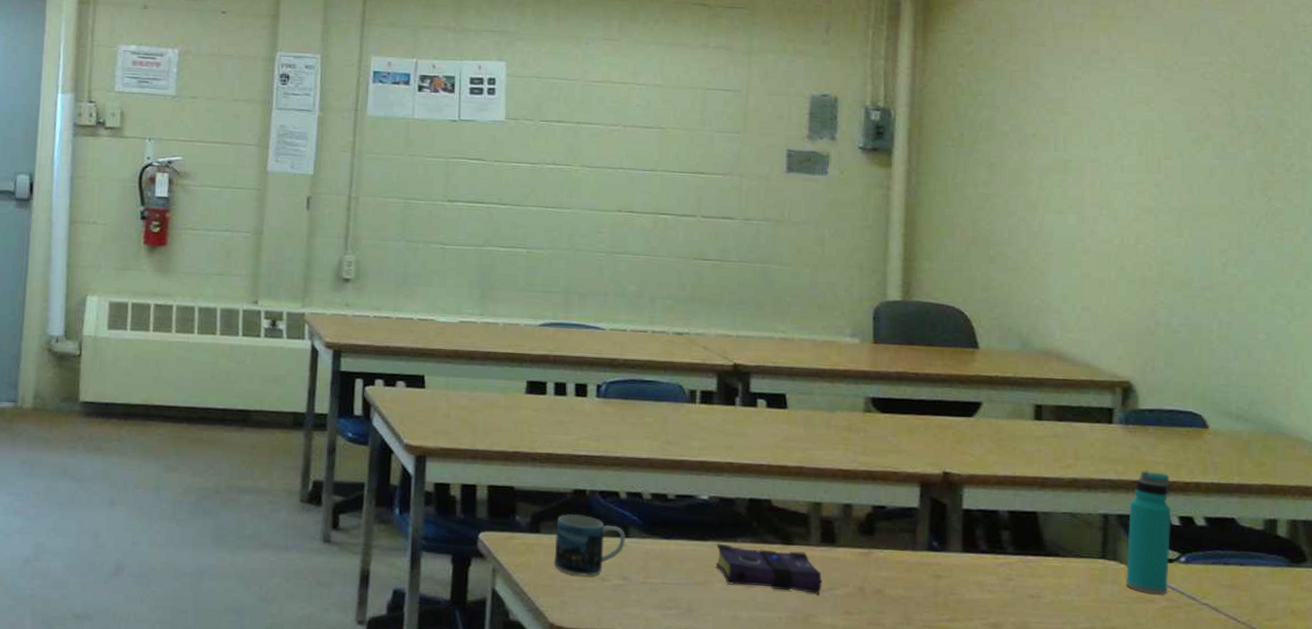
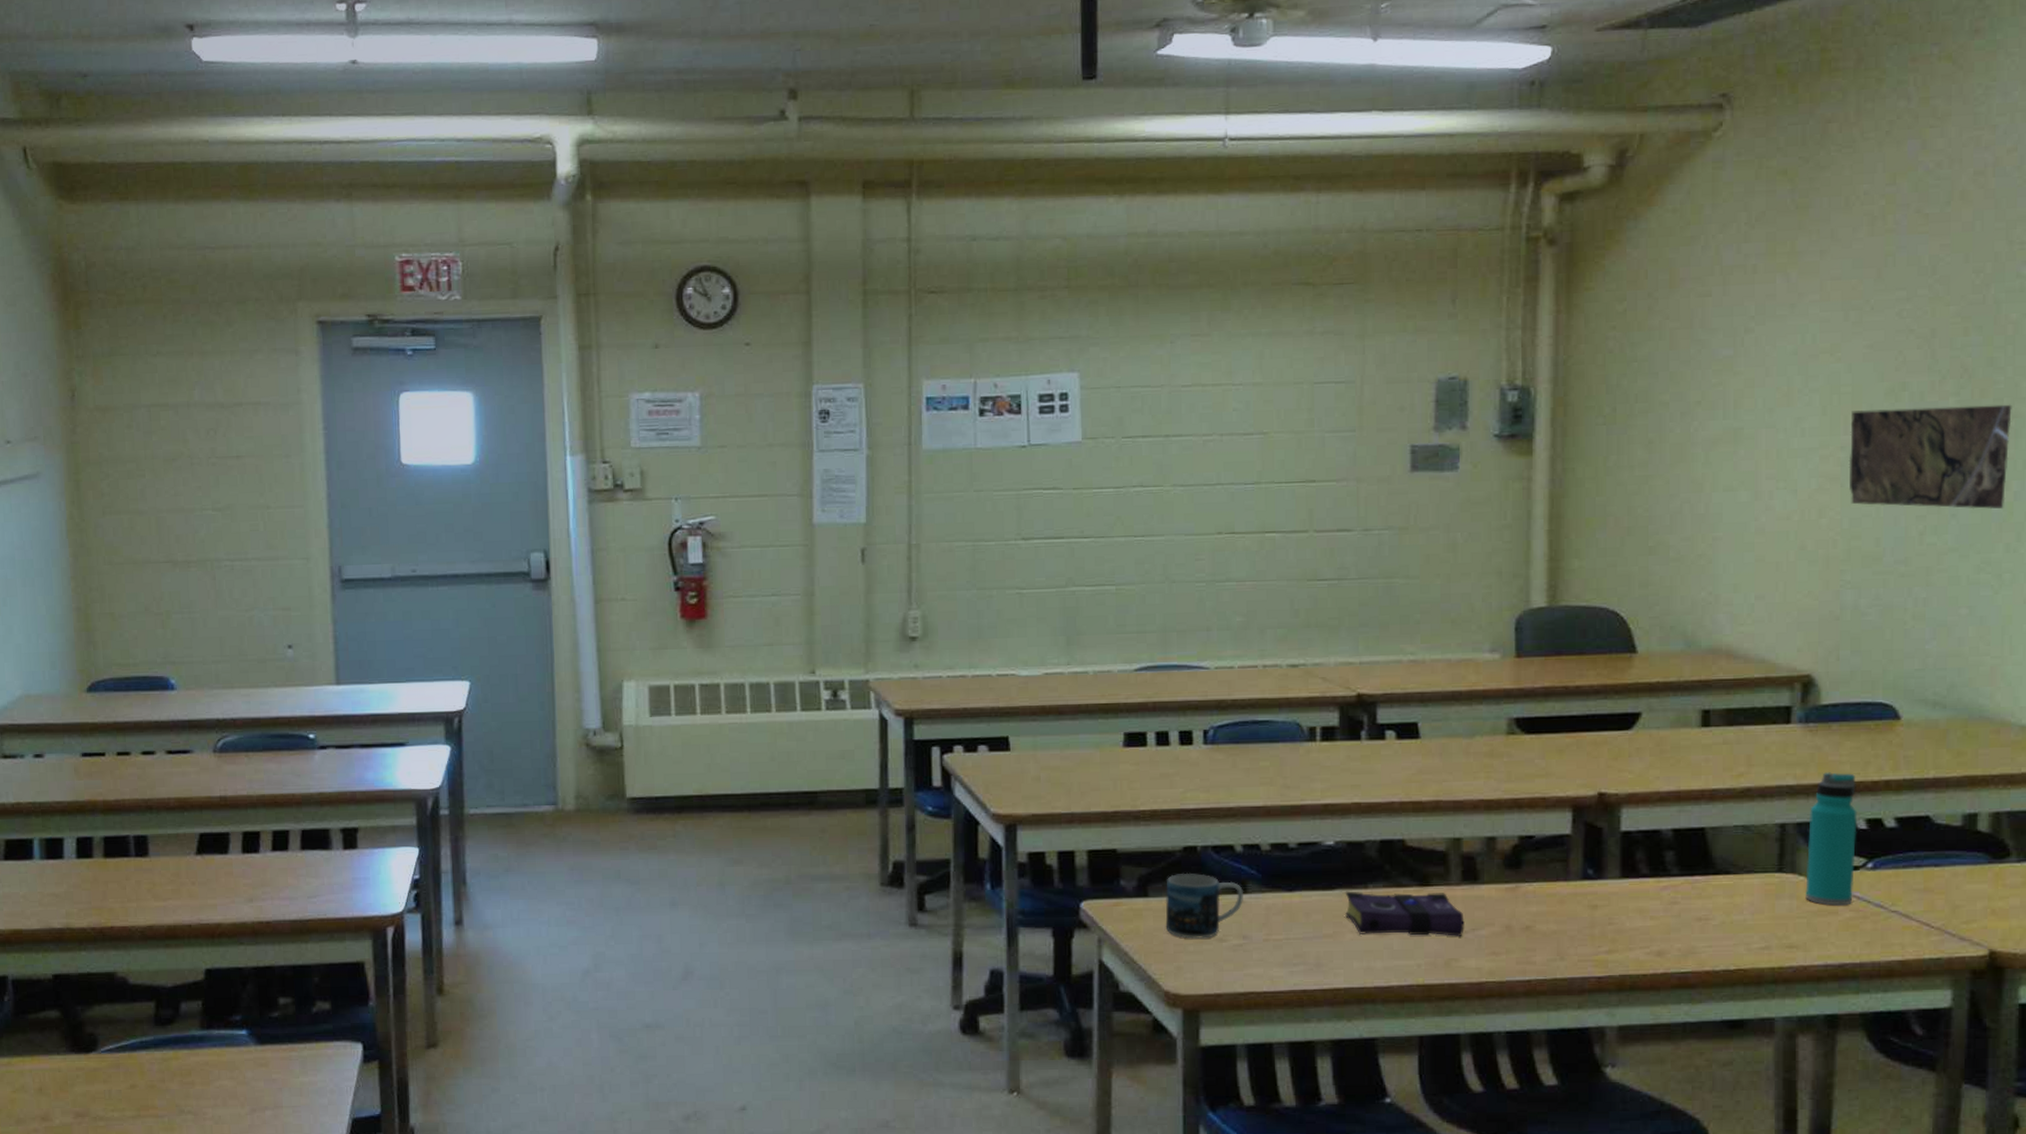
map: none [1161,154,1300,250] -> present [1848,404,2012,510]

